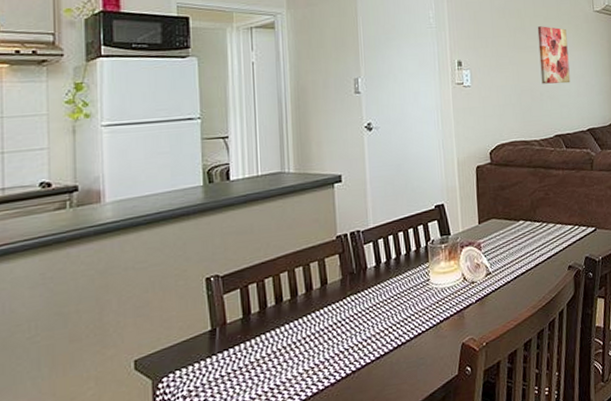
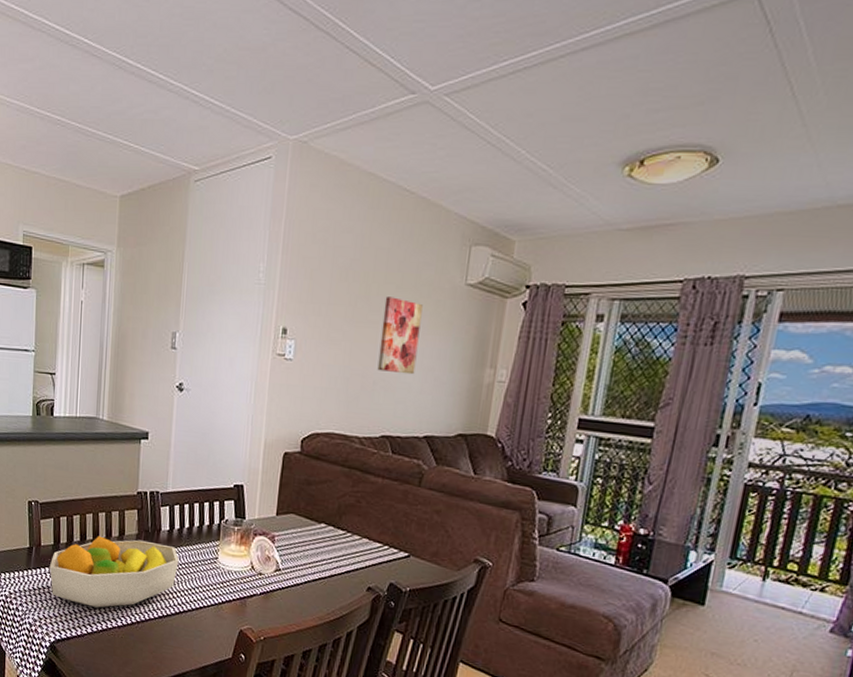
fruit bowl: none [239,281,391,376] -> present [49,536,179,608]

